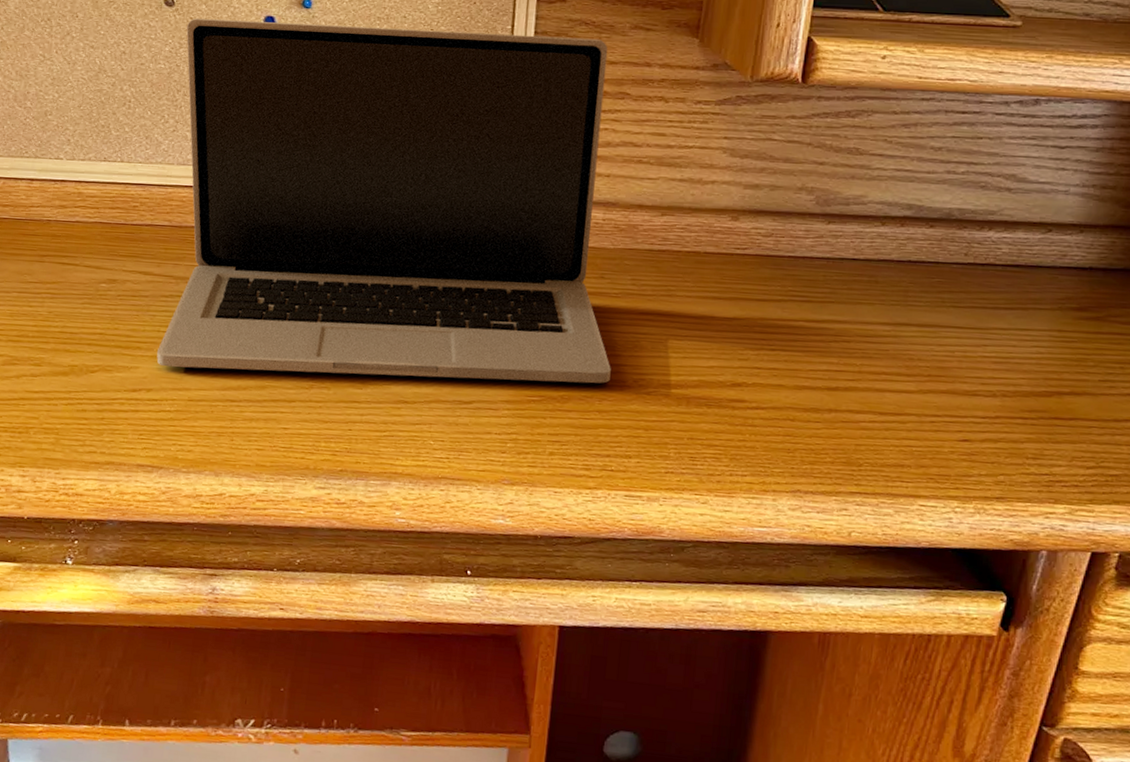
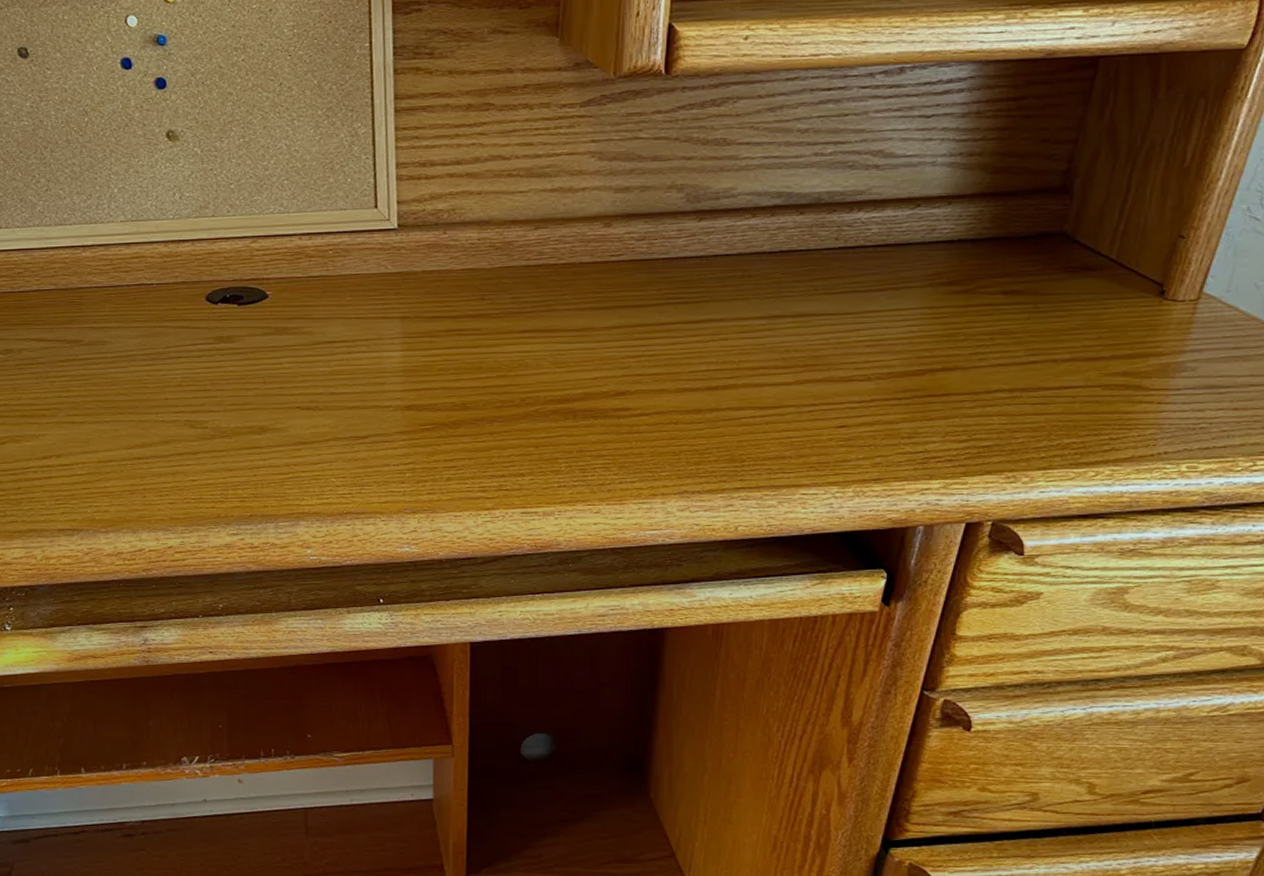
laptop: present [156,18,611,384] -> none [45,48,498,431]

